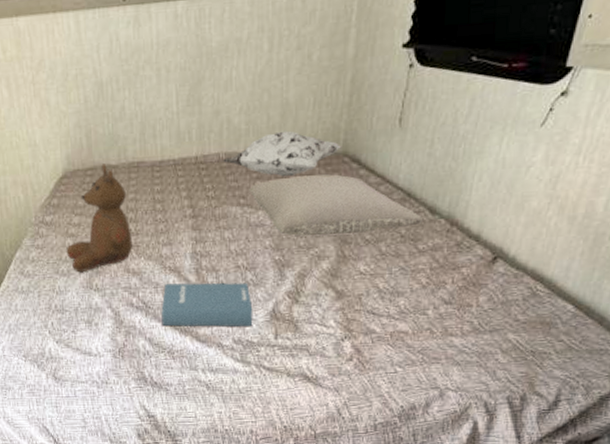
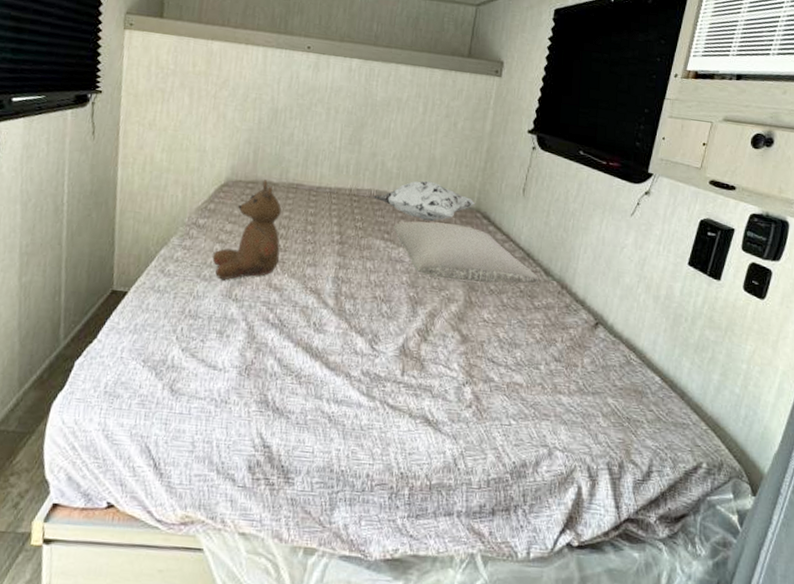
hardback book: present [161,282,253,327] -> none [294,304,384,360]

